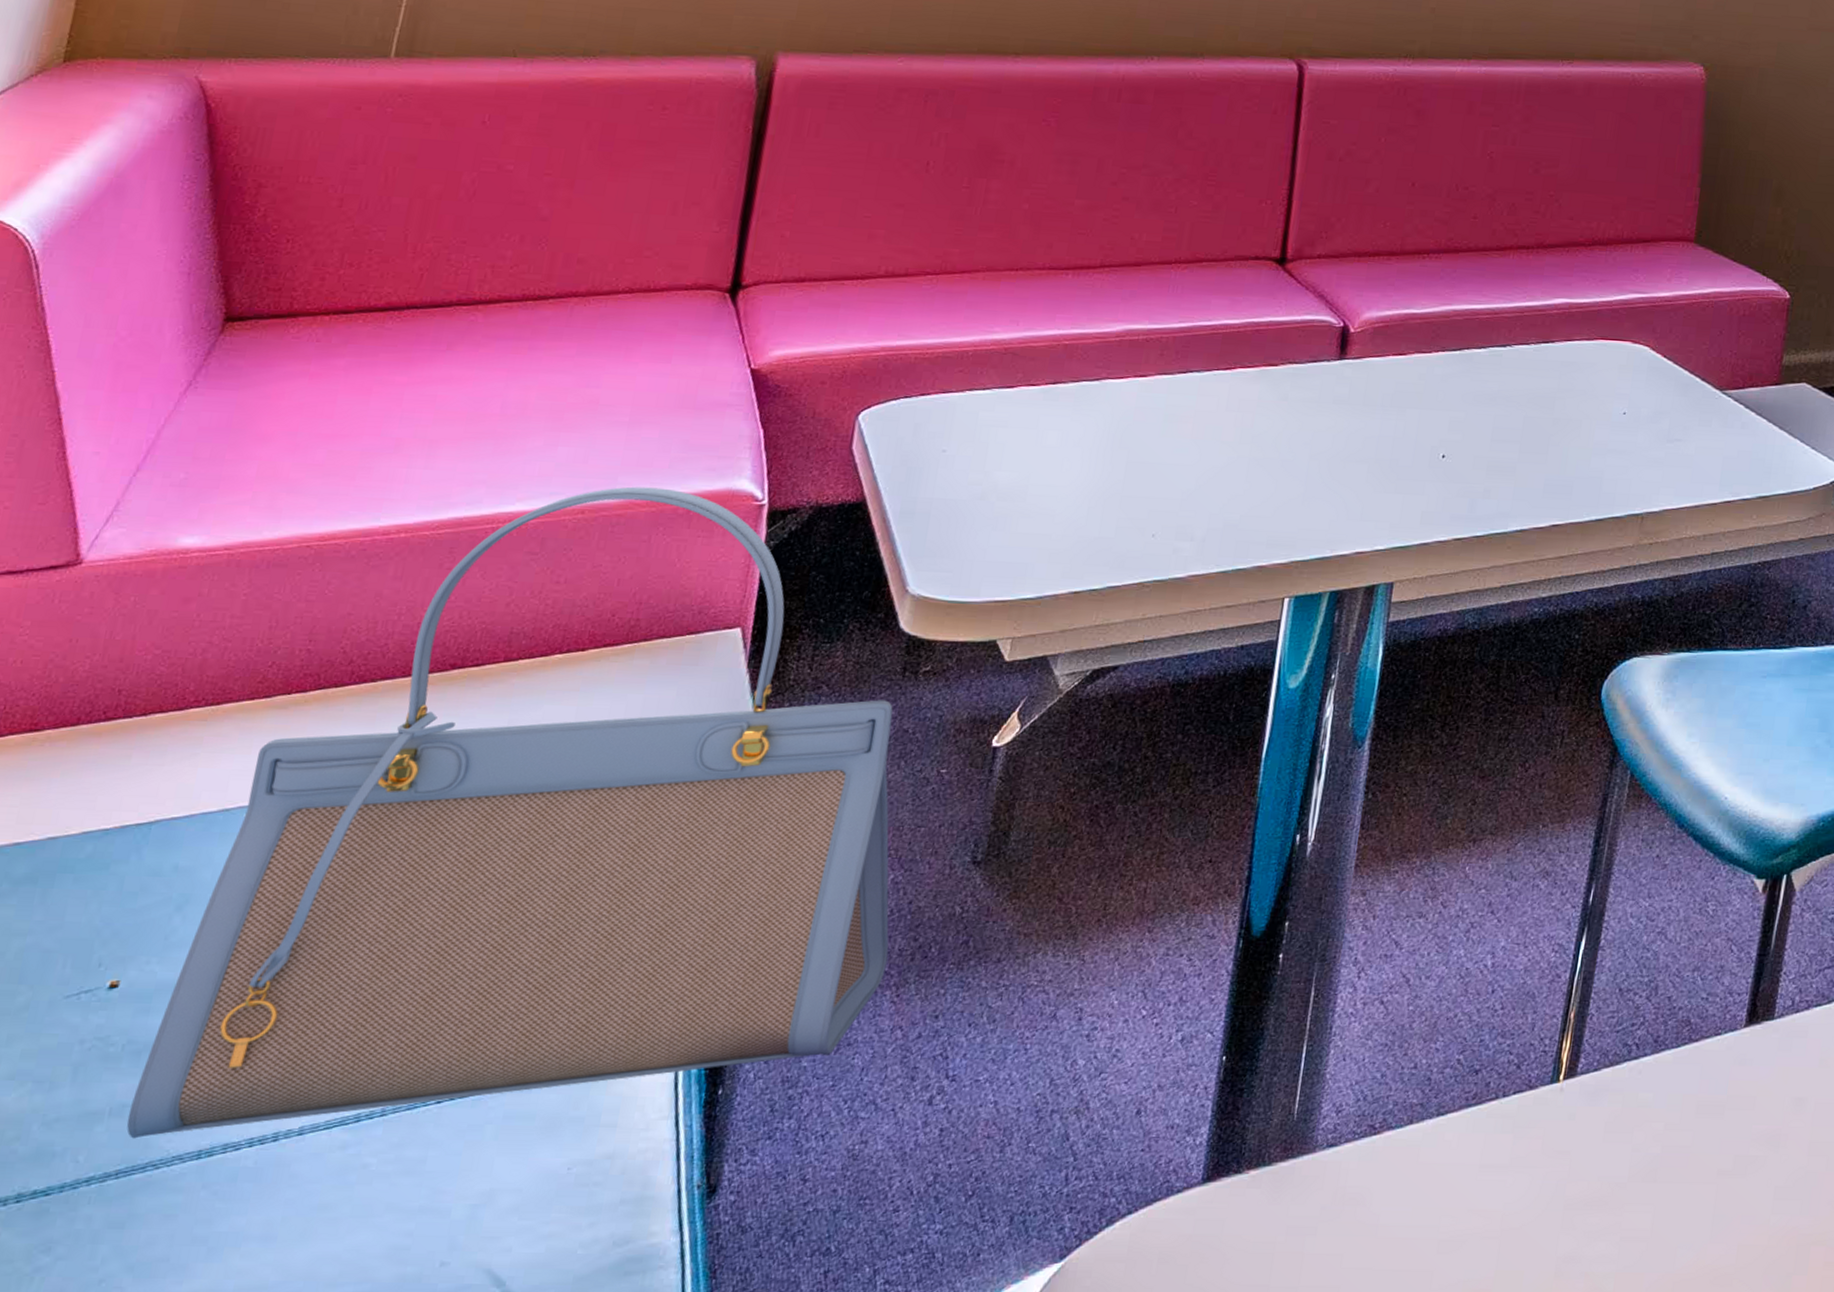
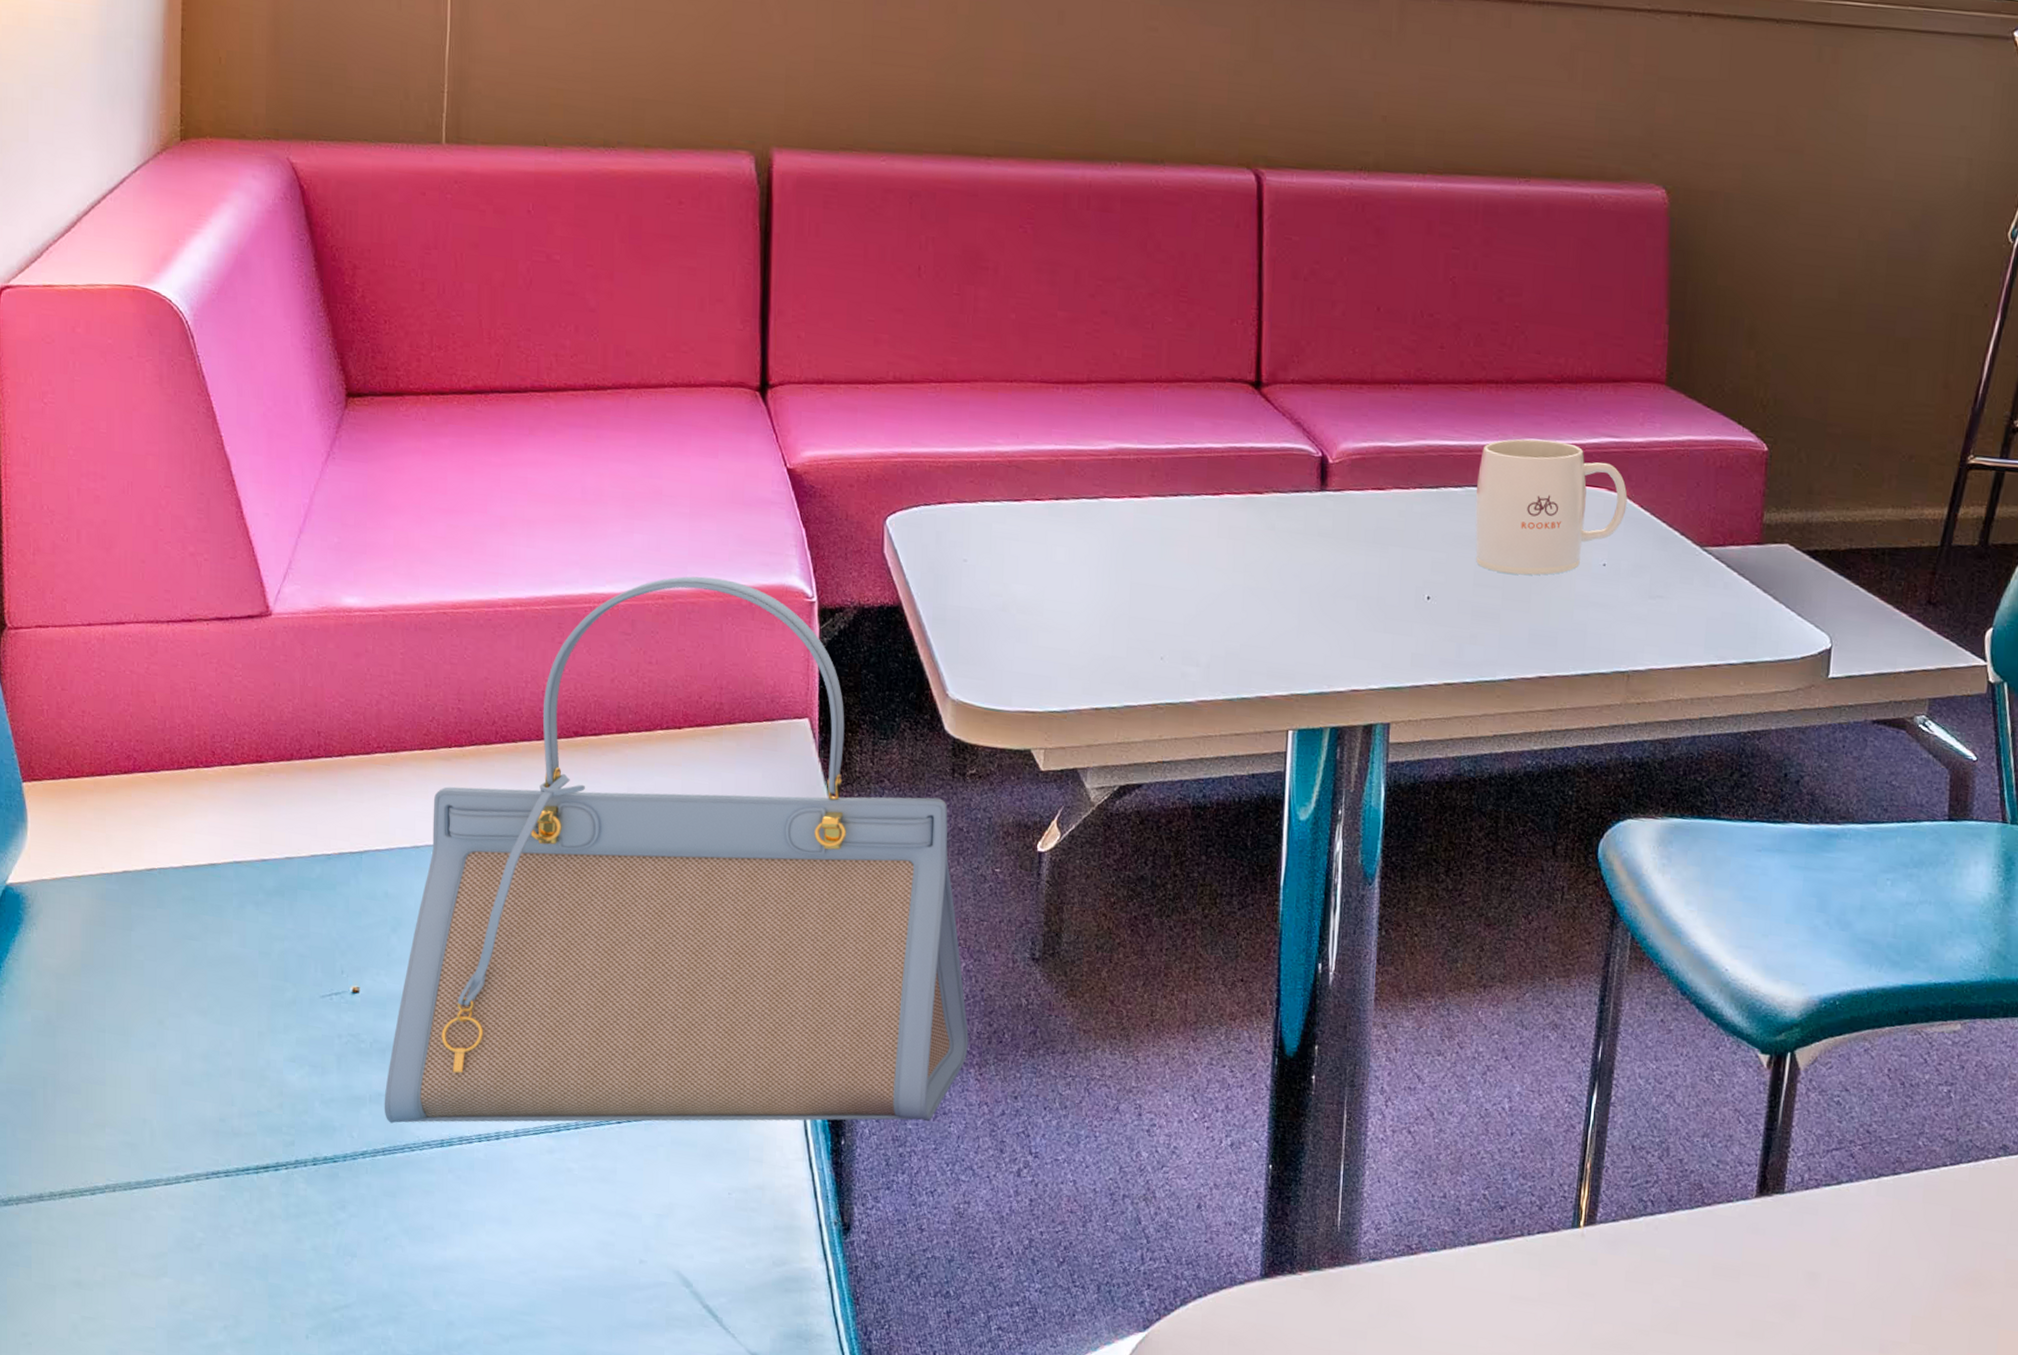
mug: none [1495,299,1651,428] -> present [1475,439,1628,576]

